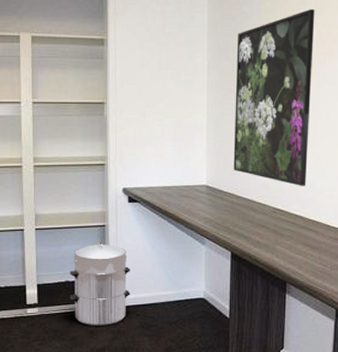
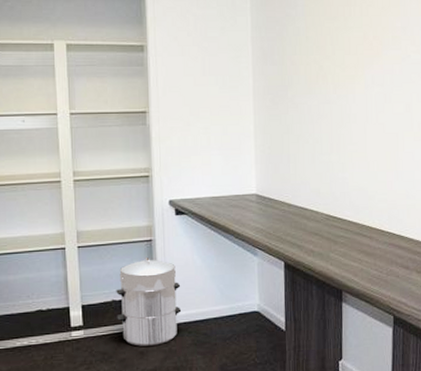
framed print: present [233,9,315,186] -> none [282,11,361,191]

